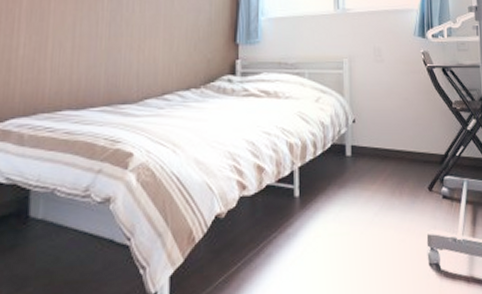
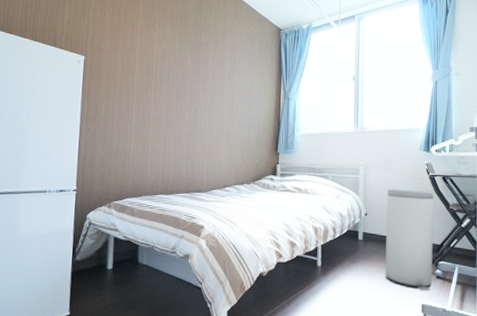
pedal bin: none [378,86,438,218] -> present [385,189,434,291]

